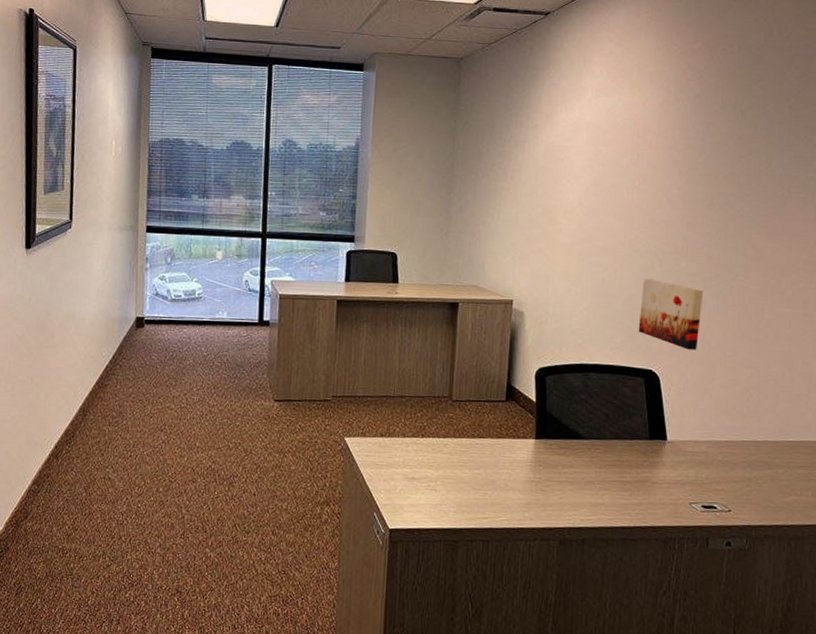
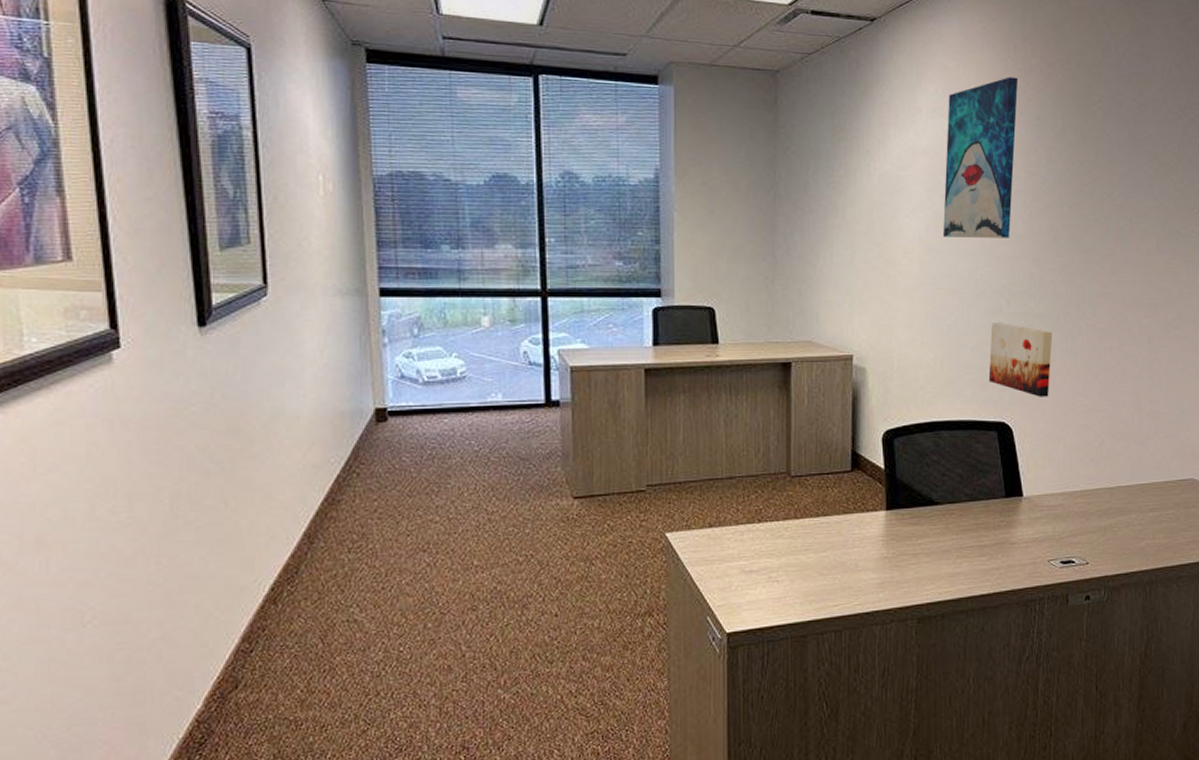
wall art: none [601,60,680,204] -> present [943,77,1019,238]

